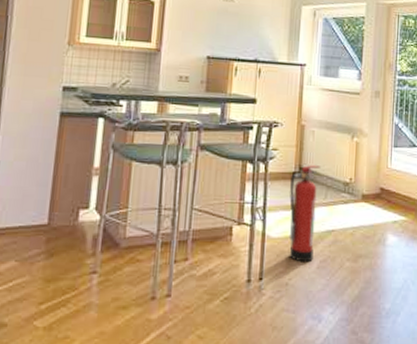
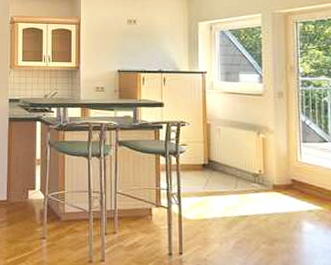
fire extinguisher: present [289,165,321,263] -> none [201,158,229,243]

